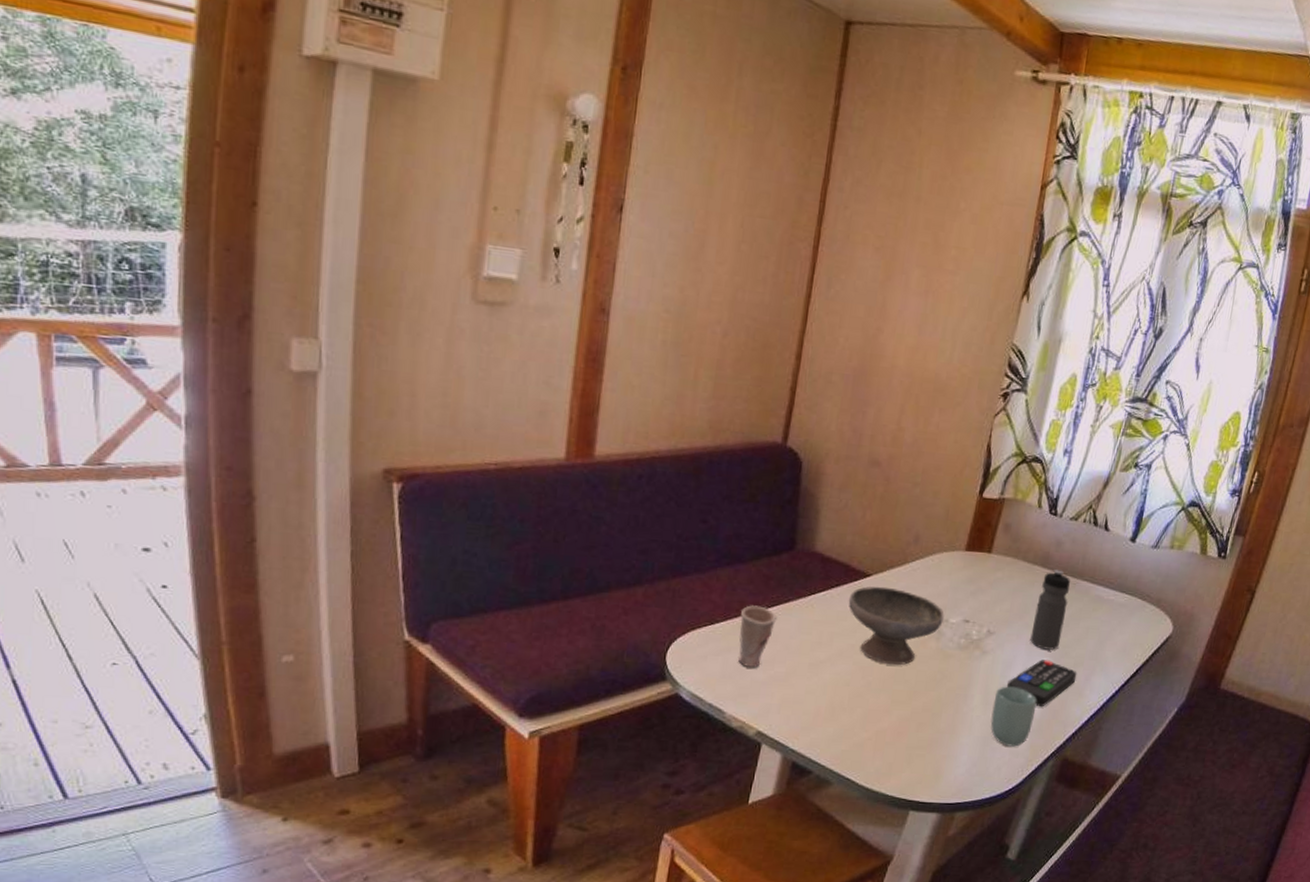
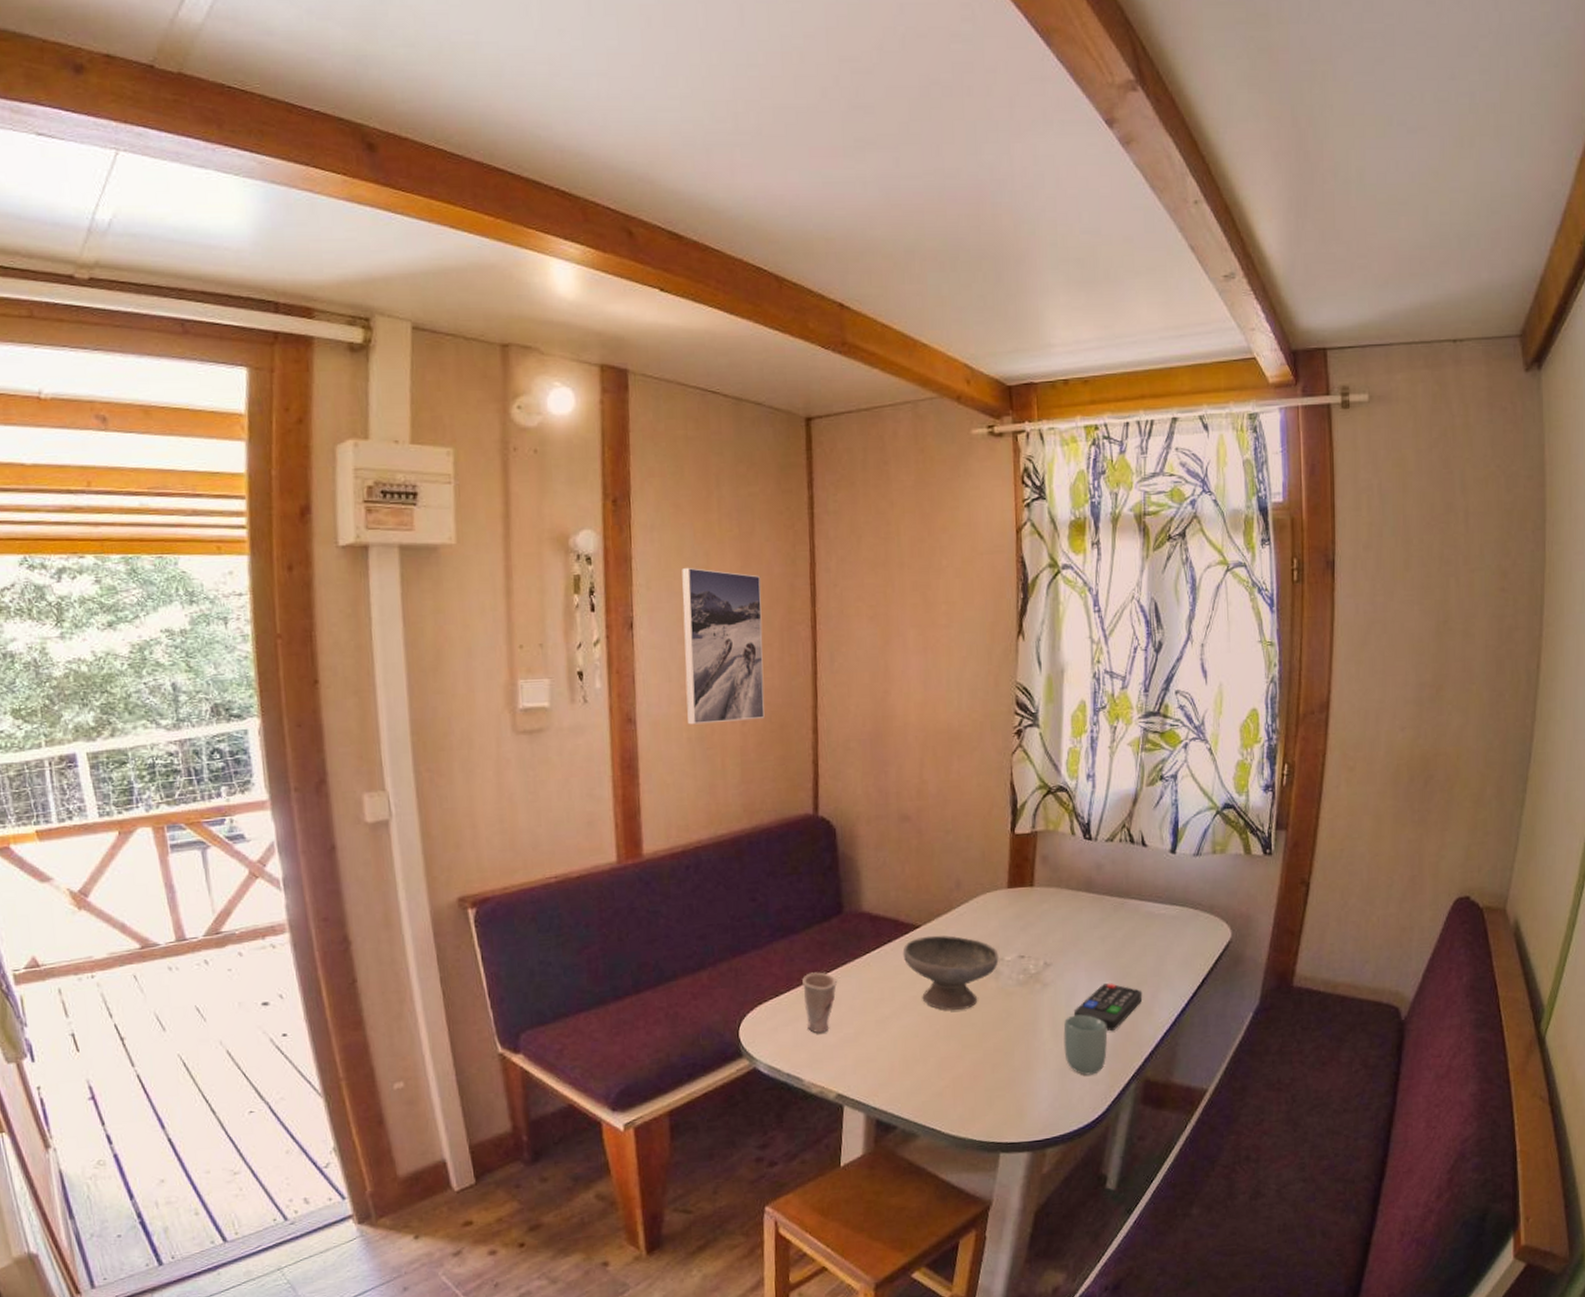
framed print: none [665,157,769,335] -> present [682,567,765,725]
water bottle: present [1030,570,1070,650] -> none [1088,892,1120,973]

